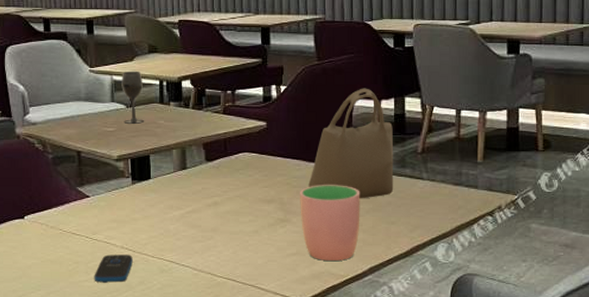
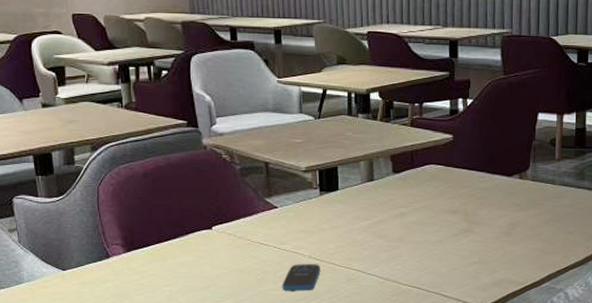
wine glass: present [121,71,144,124] -> none [310,82,332,135]
cup: present [300,185,360,262] -> none [483,196,541,270]
handbag: present [308,88,394,199] -> none [491,102,574,210]

